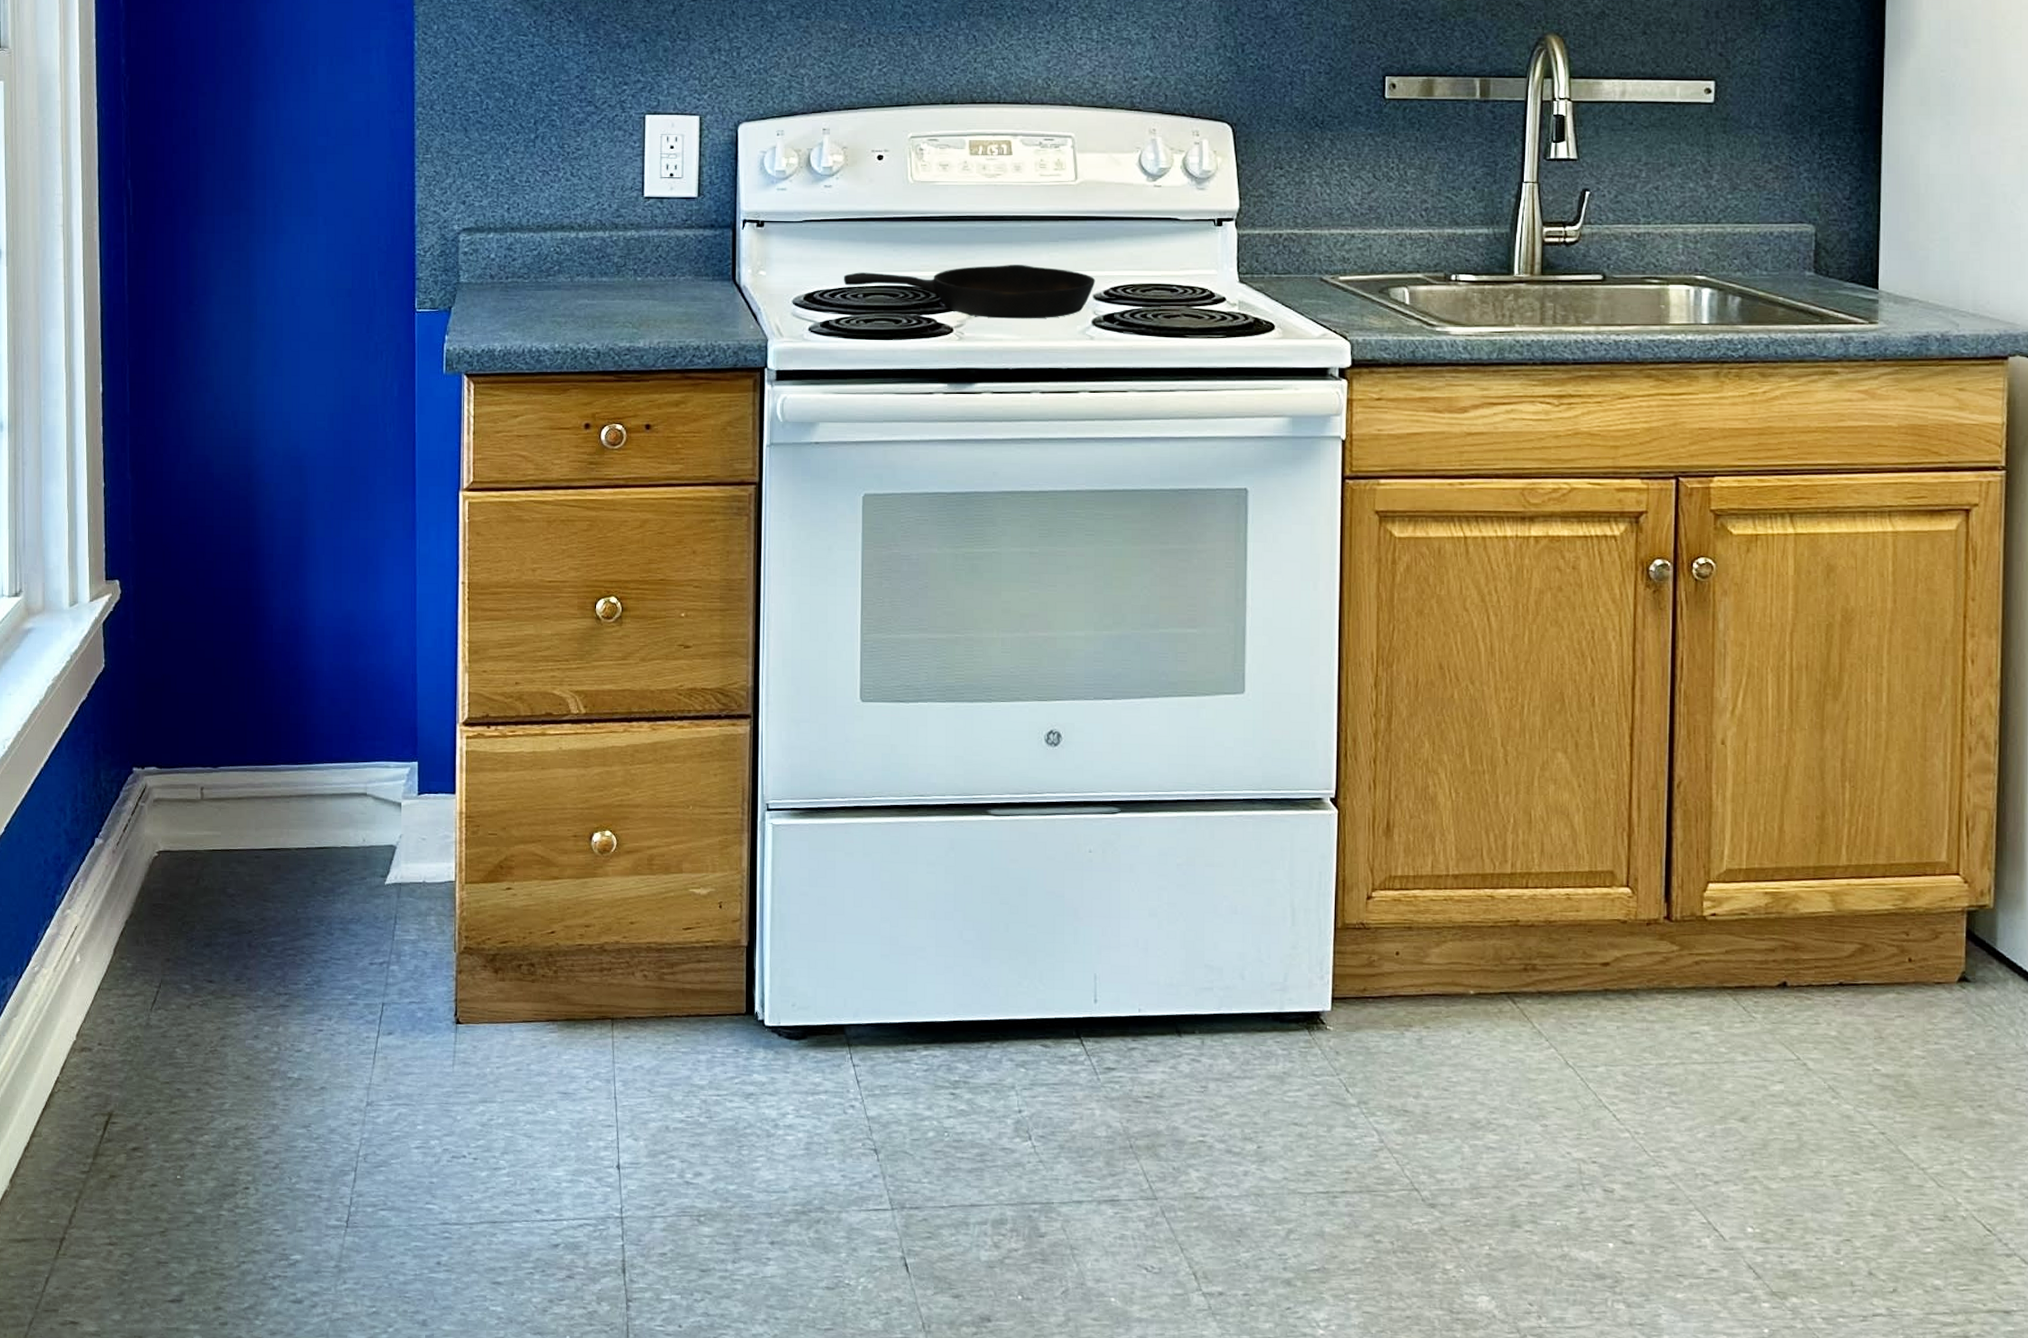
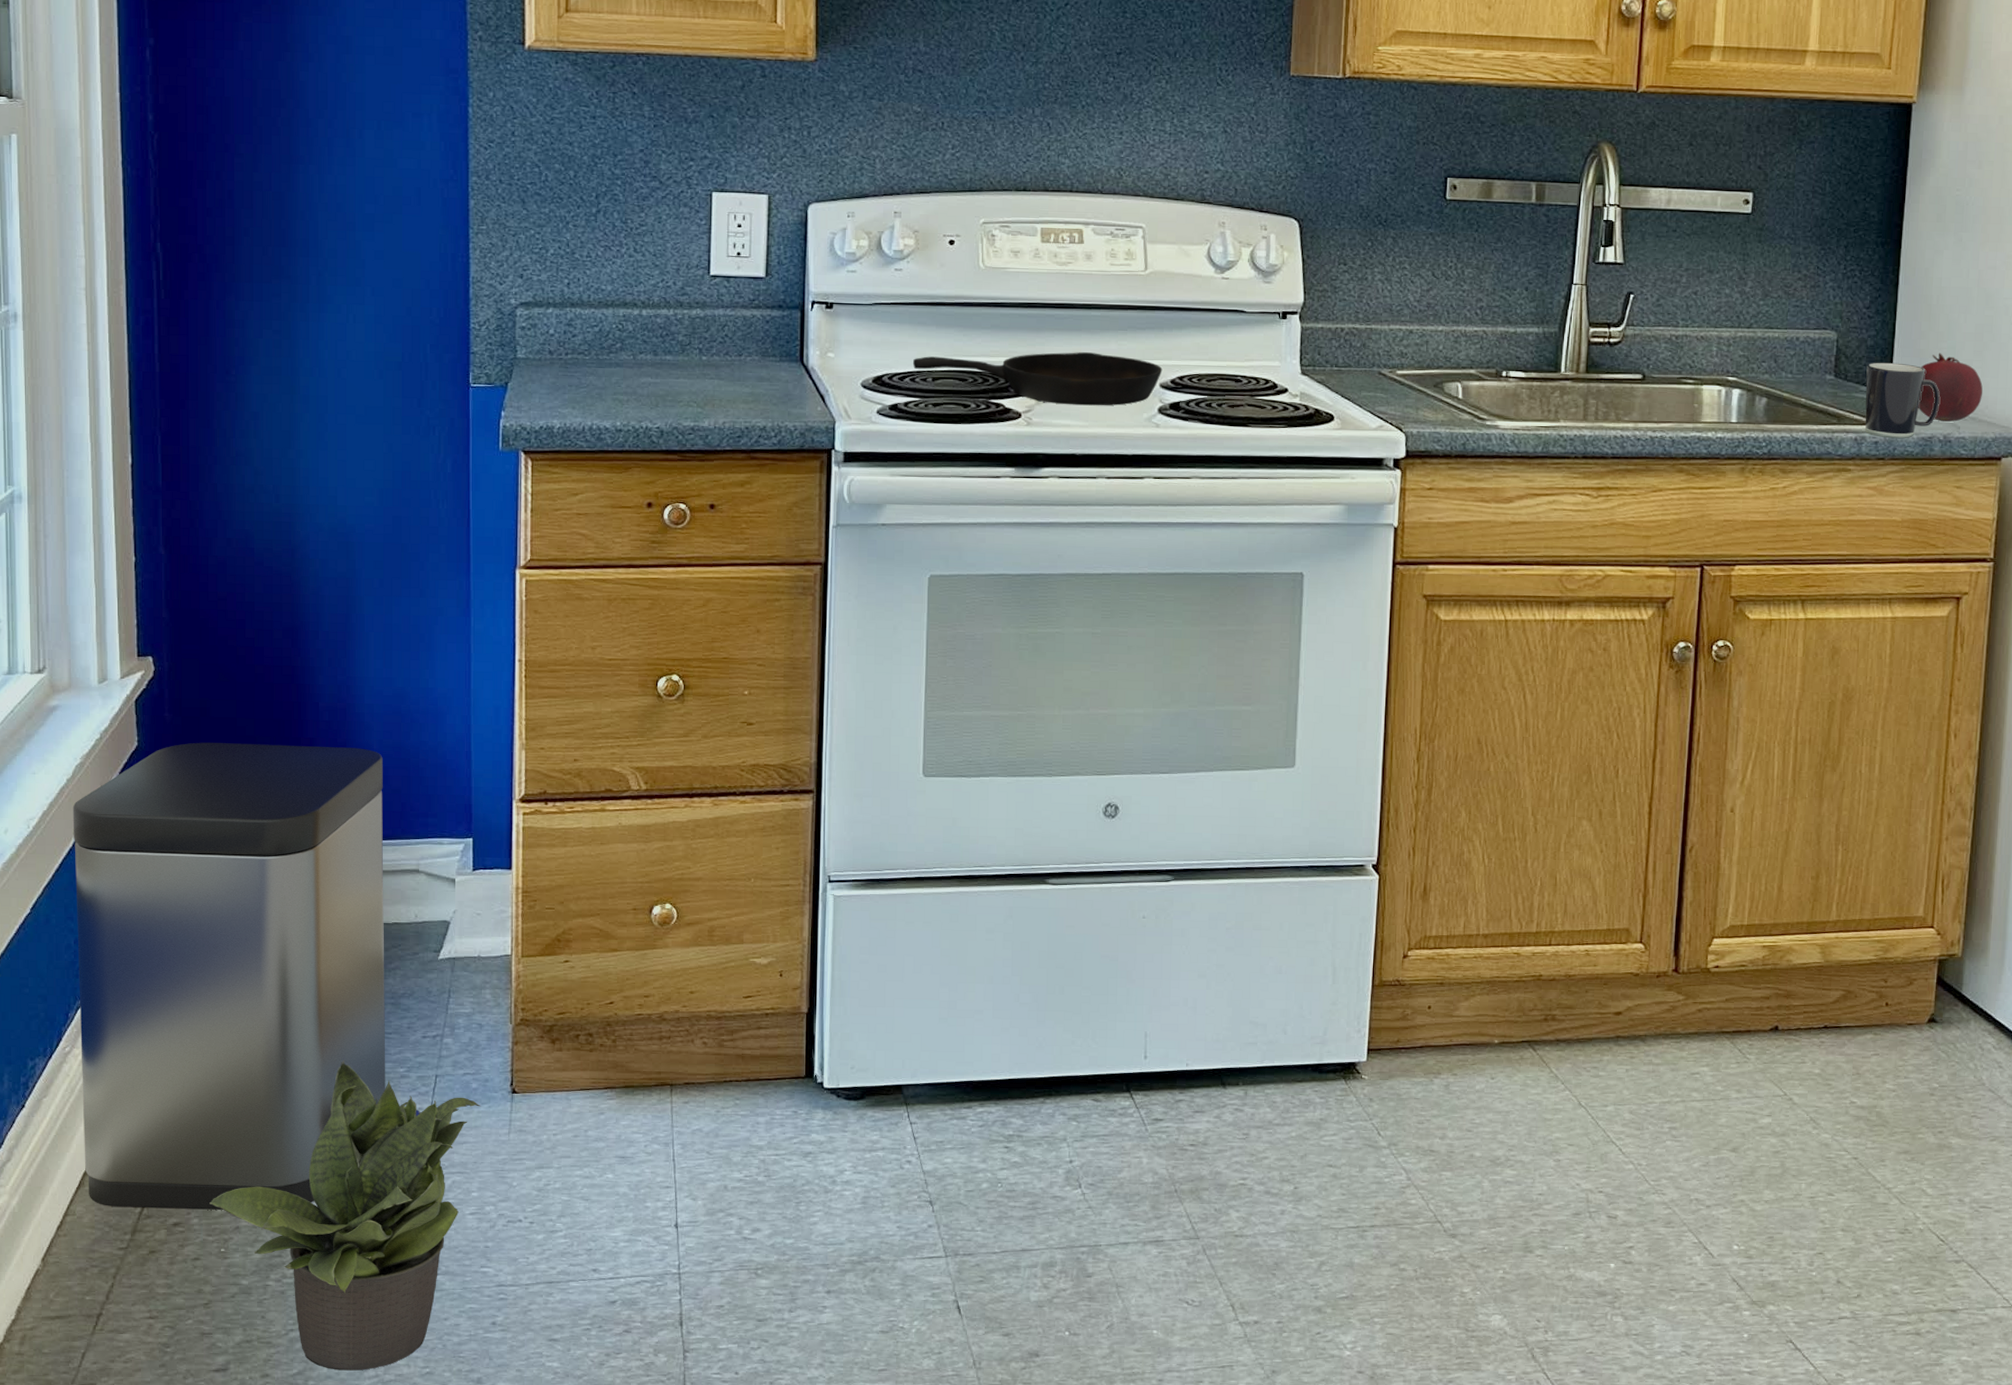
pedal bin: none [44,664,368,1136] -> present [72,742,421,1210]
potted plant: none [167,985,426,1307] -> present [209,1059,481,1371]
mug: none [1850,256,1934,338] -> present [1864,362,1940,439]
fruit: none [1910,245,1982,319] -> present [1918,353,1983,422]

